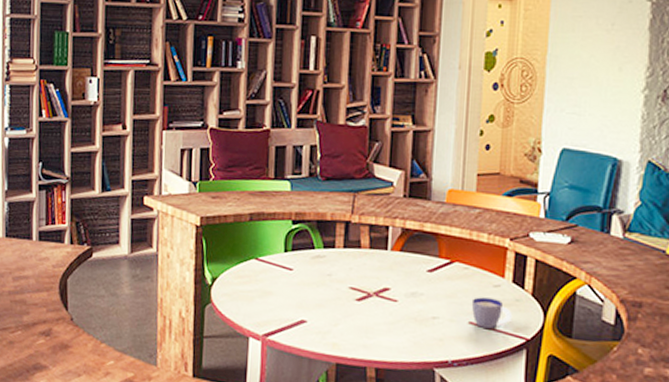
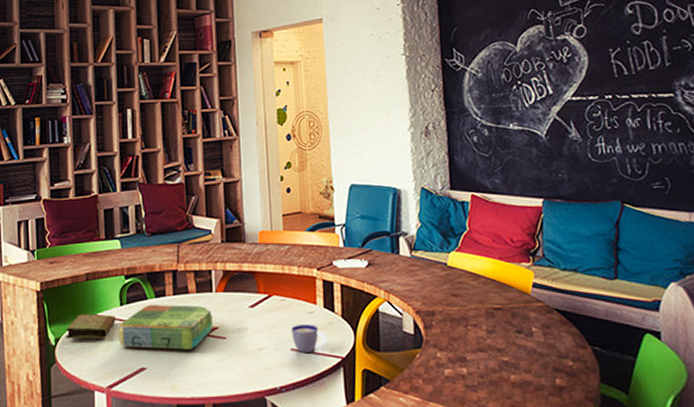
book: none [223,255,278,285] -> present [66,314,116,339]
board game: none [280,255,385,308] -> present [118,305,213,350]

